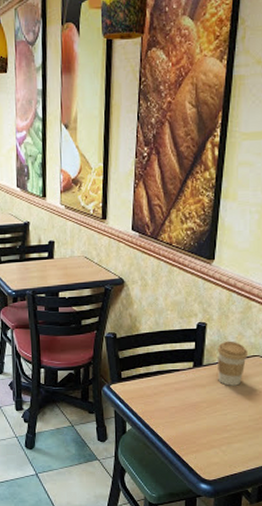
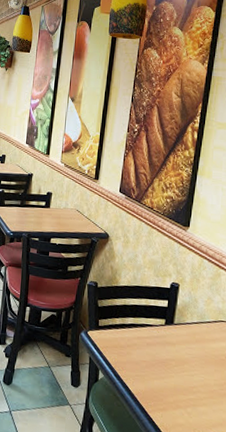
coffee cup: present [218,341,249,386] -> none [187,303,216,348]

